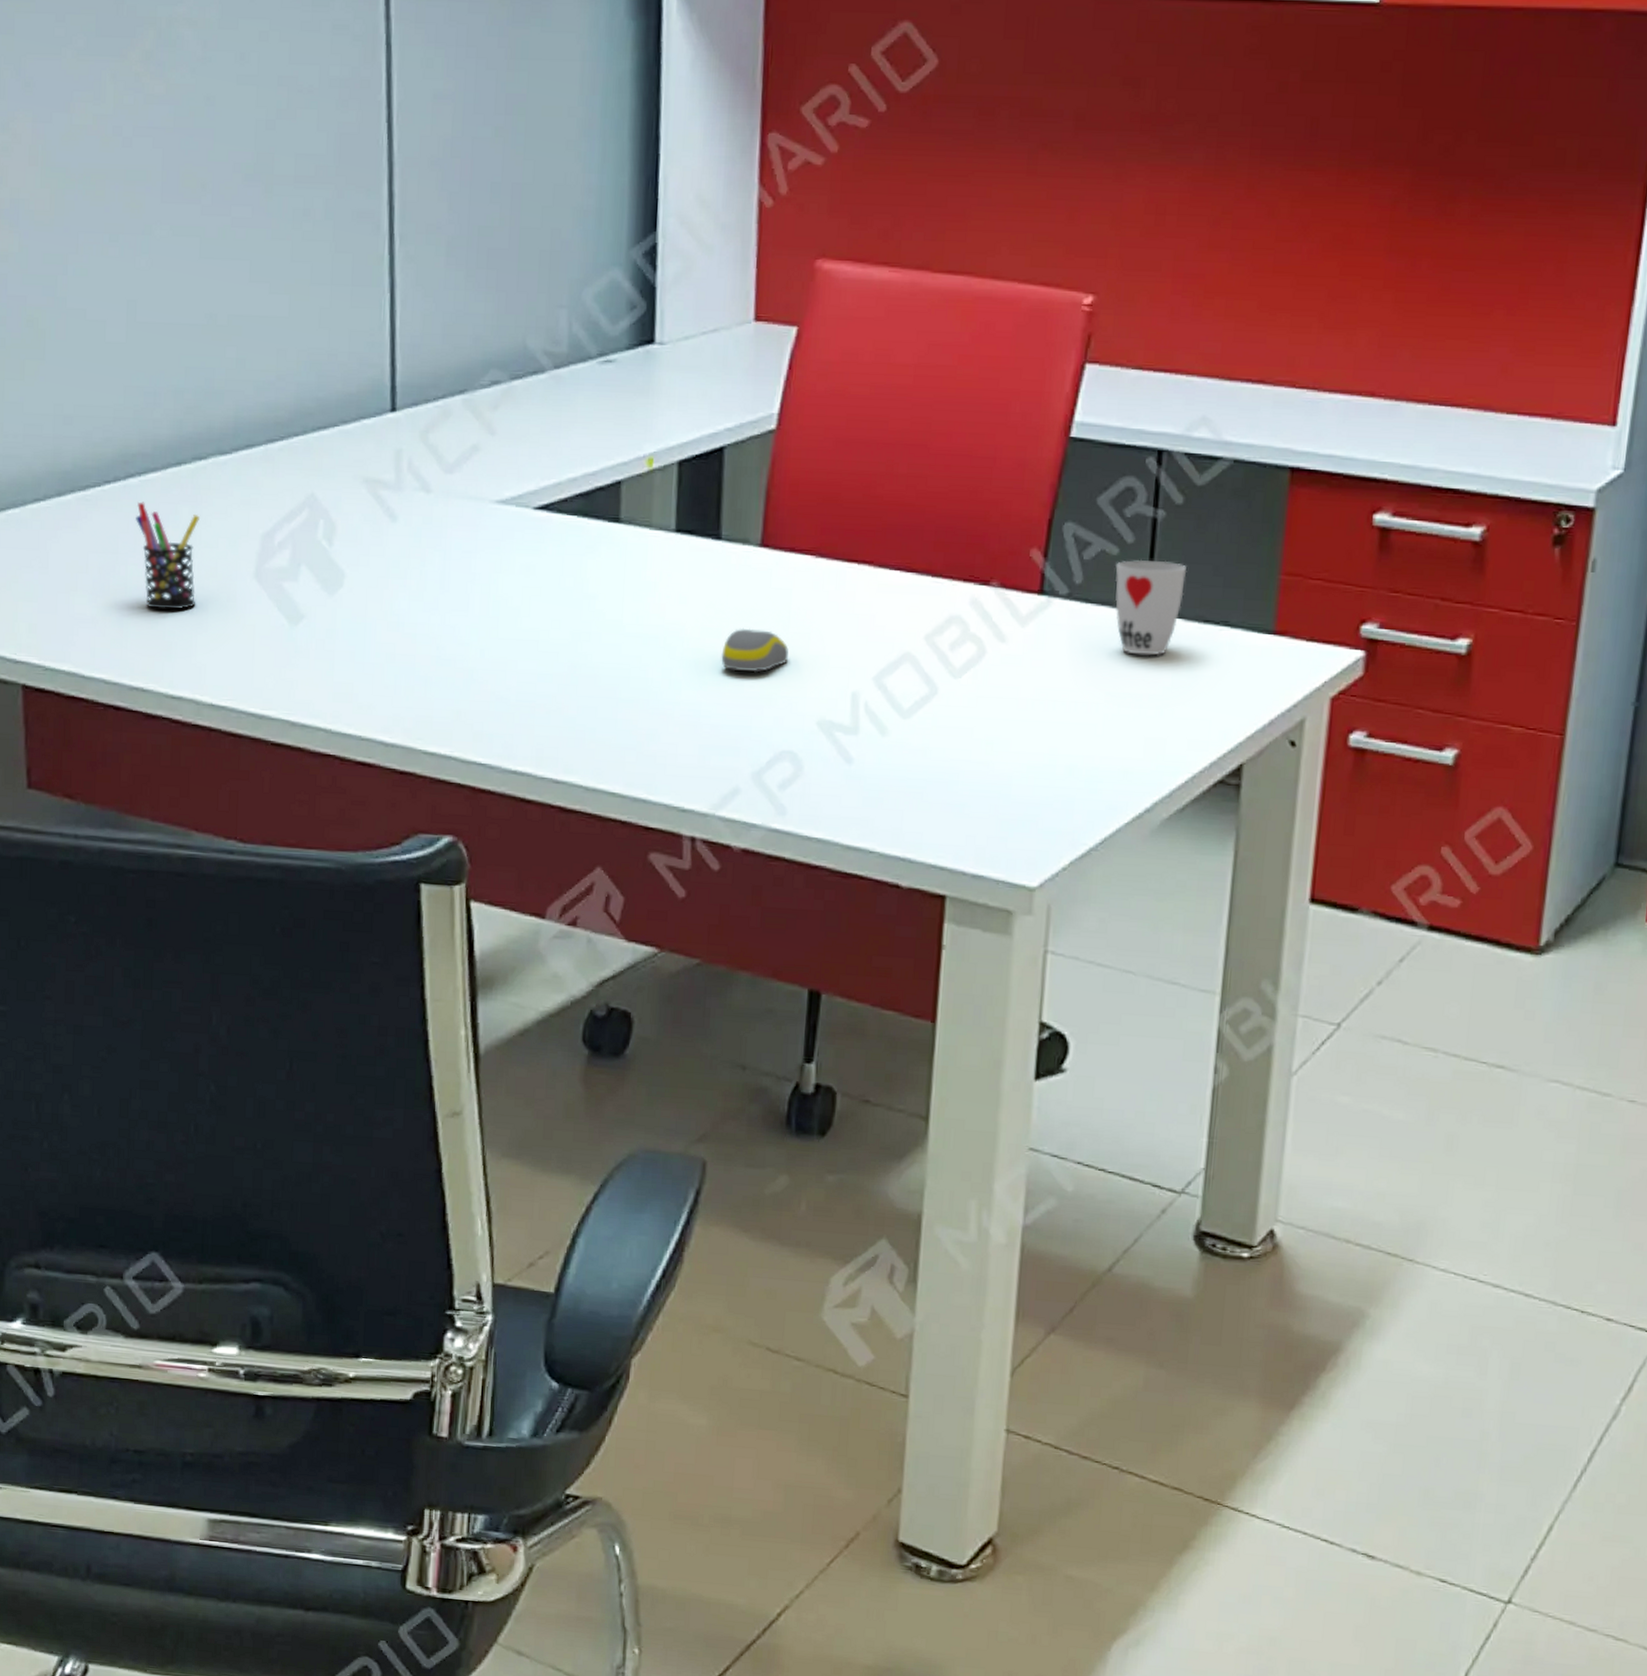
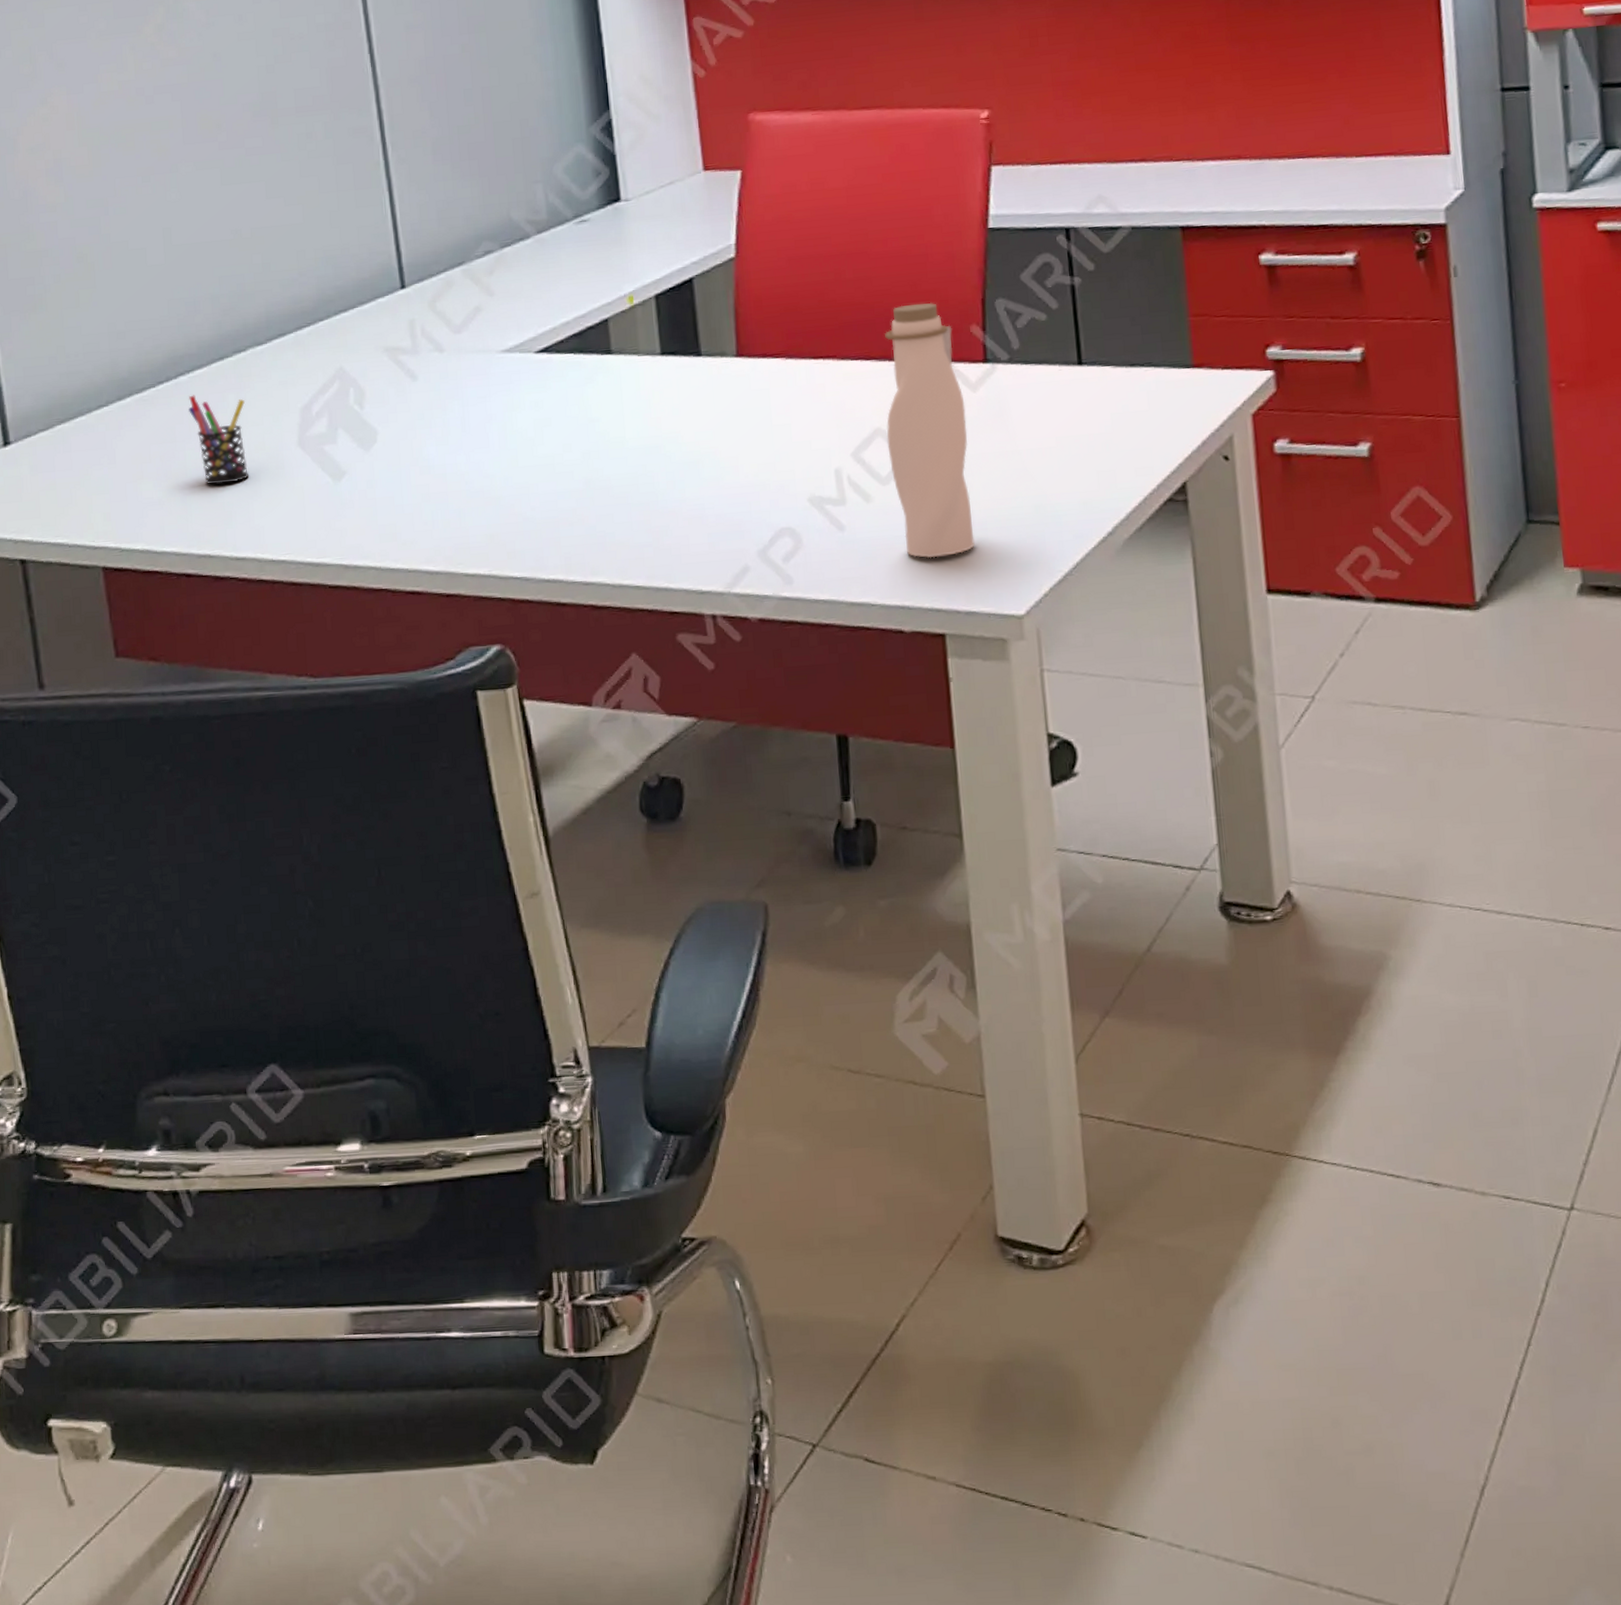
computer mouse: present [721,628,789,673] -> none [715,426,775,465]
water bottle: none [914,514,1010,810] -> present [885,302,975,559]
cup: present [1114,559,1187,656] -> none [1046,319,1109,402]

